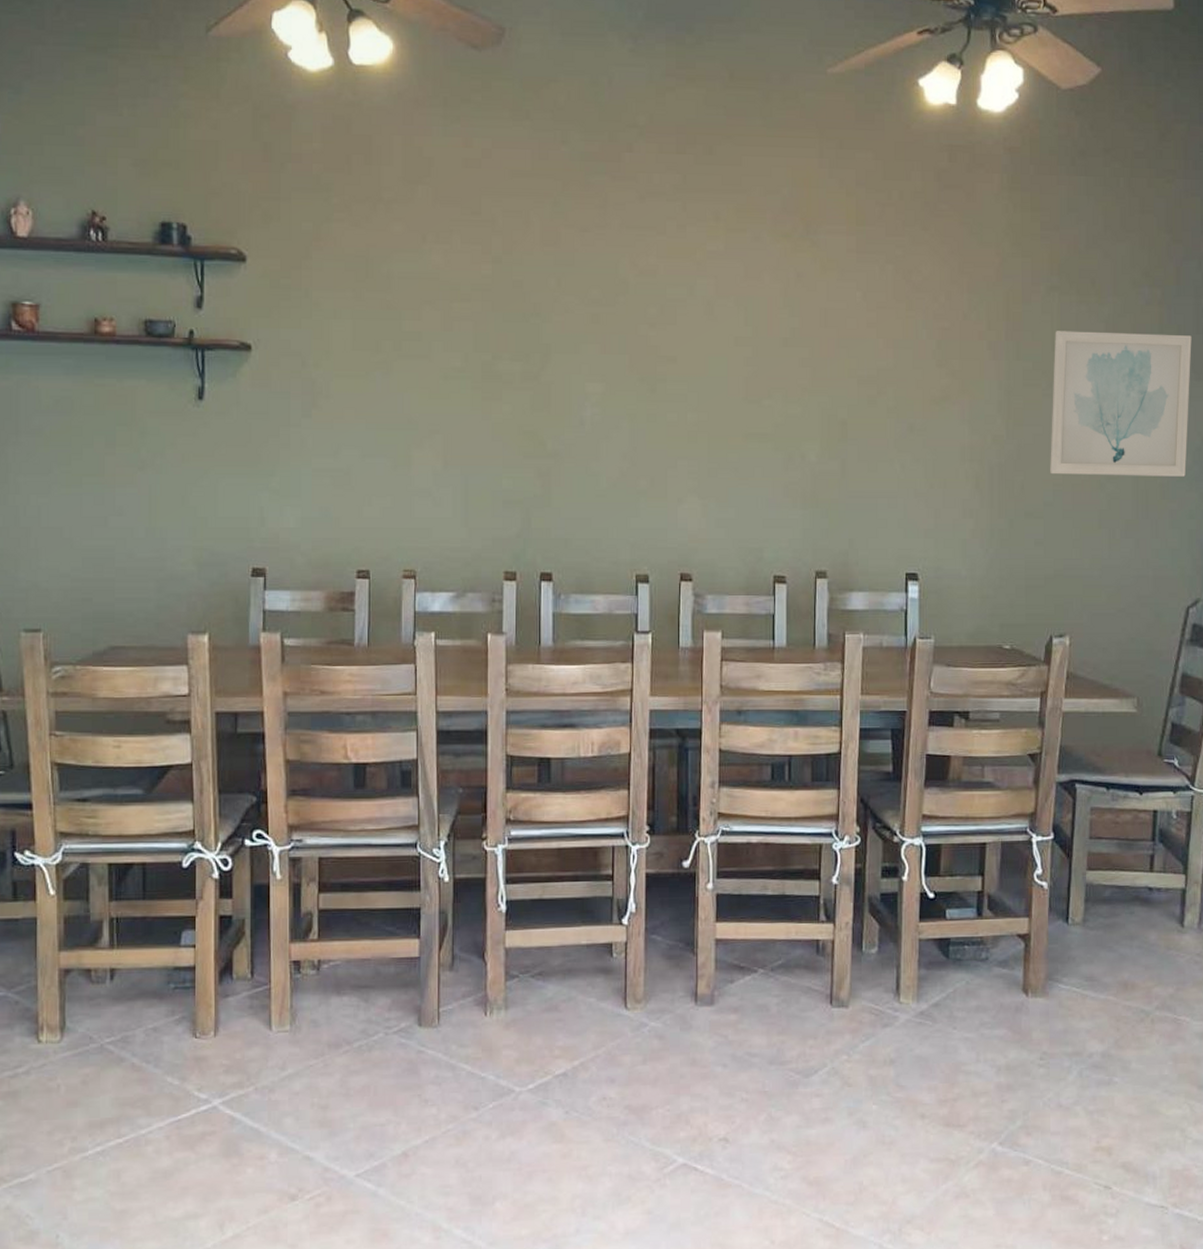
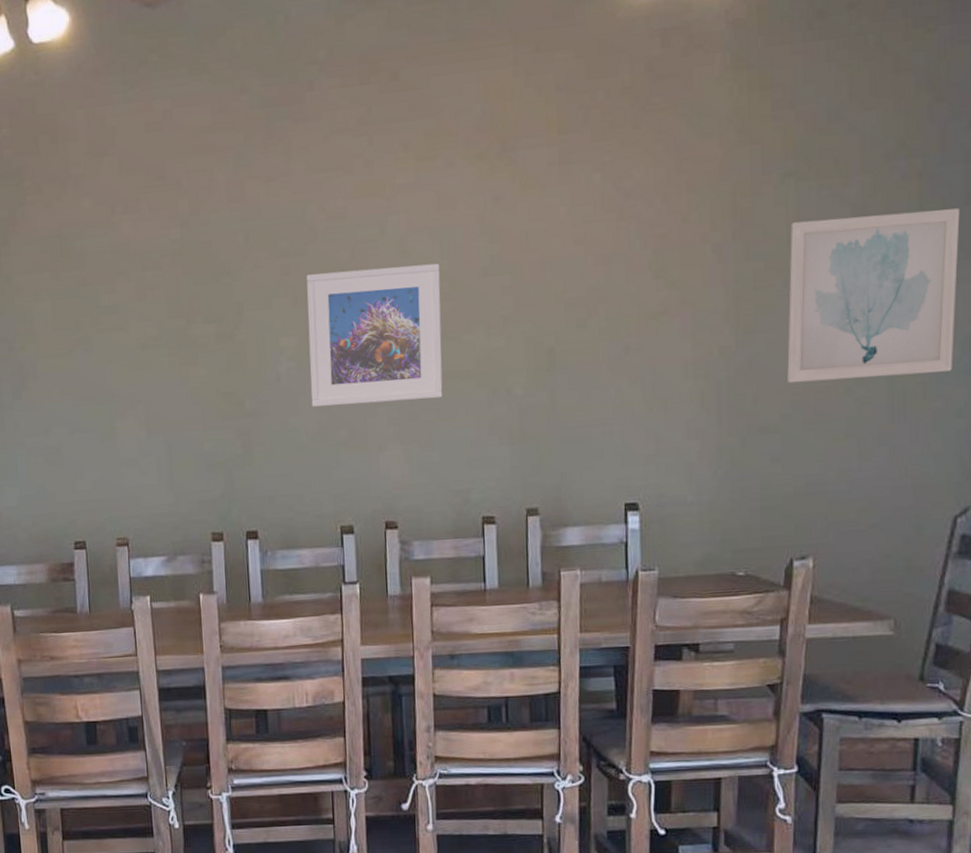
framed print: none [613,324,744,457] -> present [306,263,443,407]

